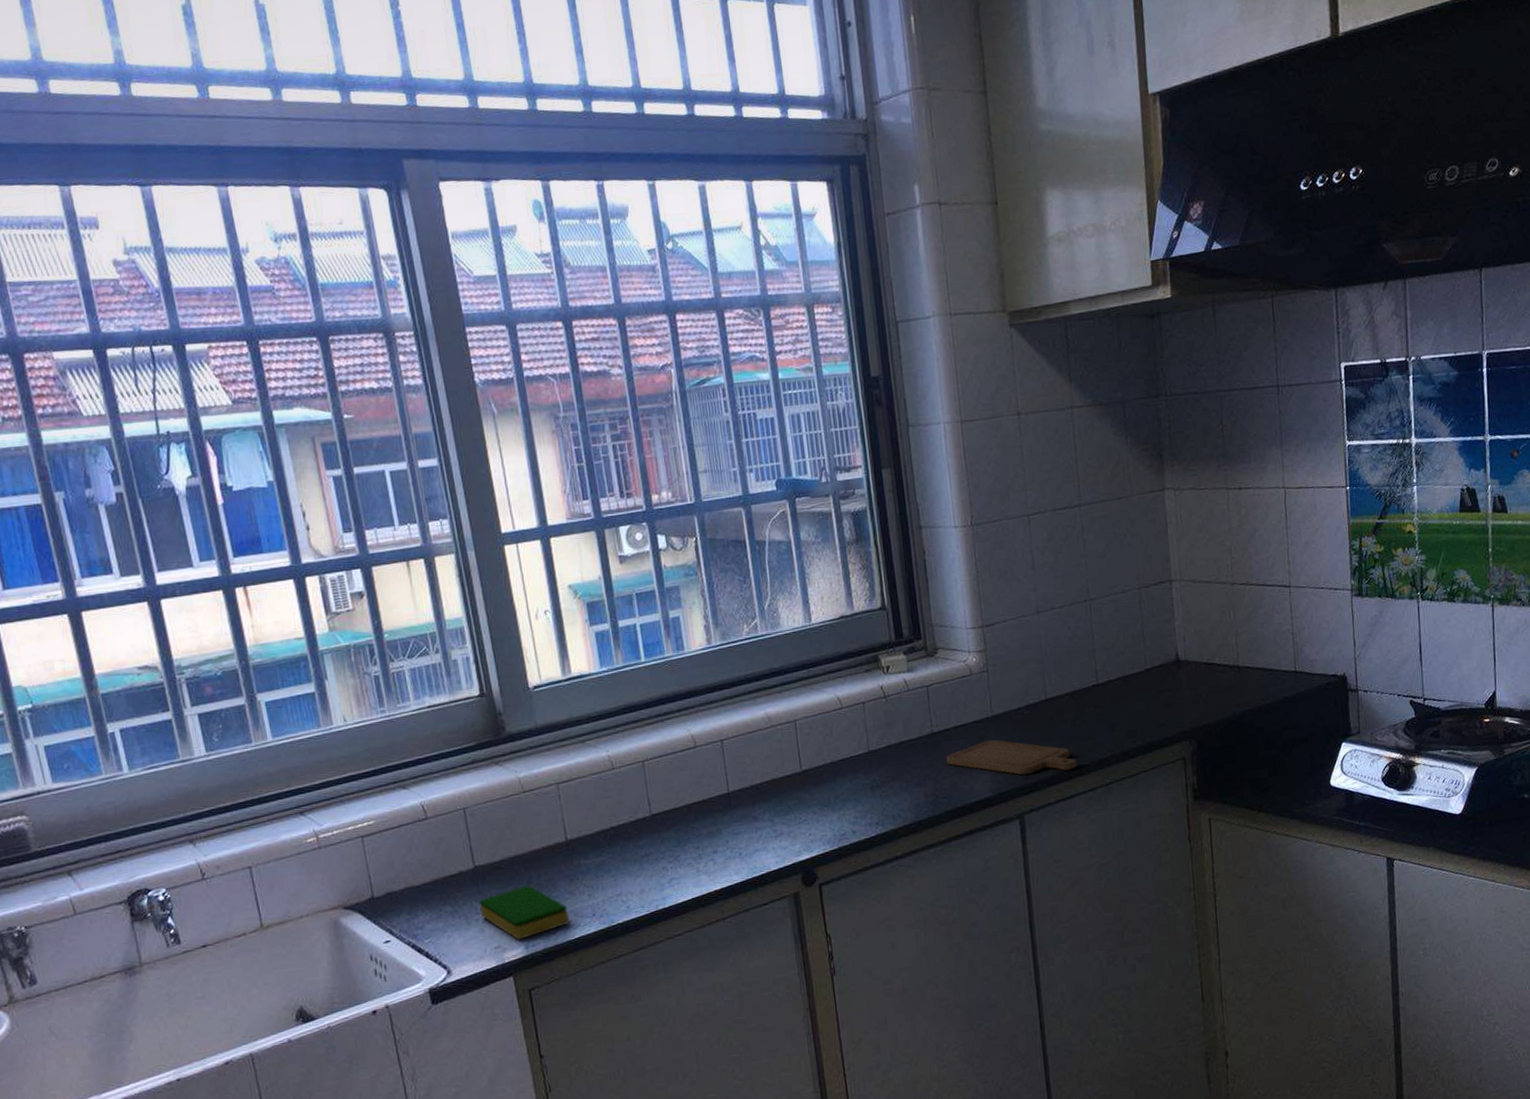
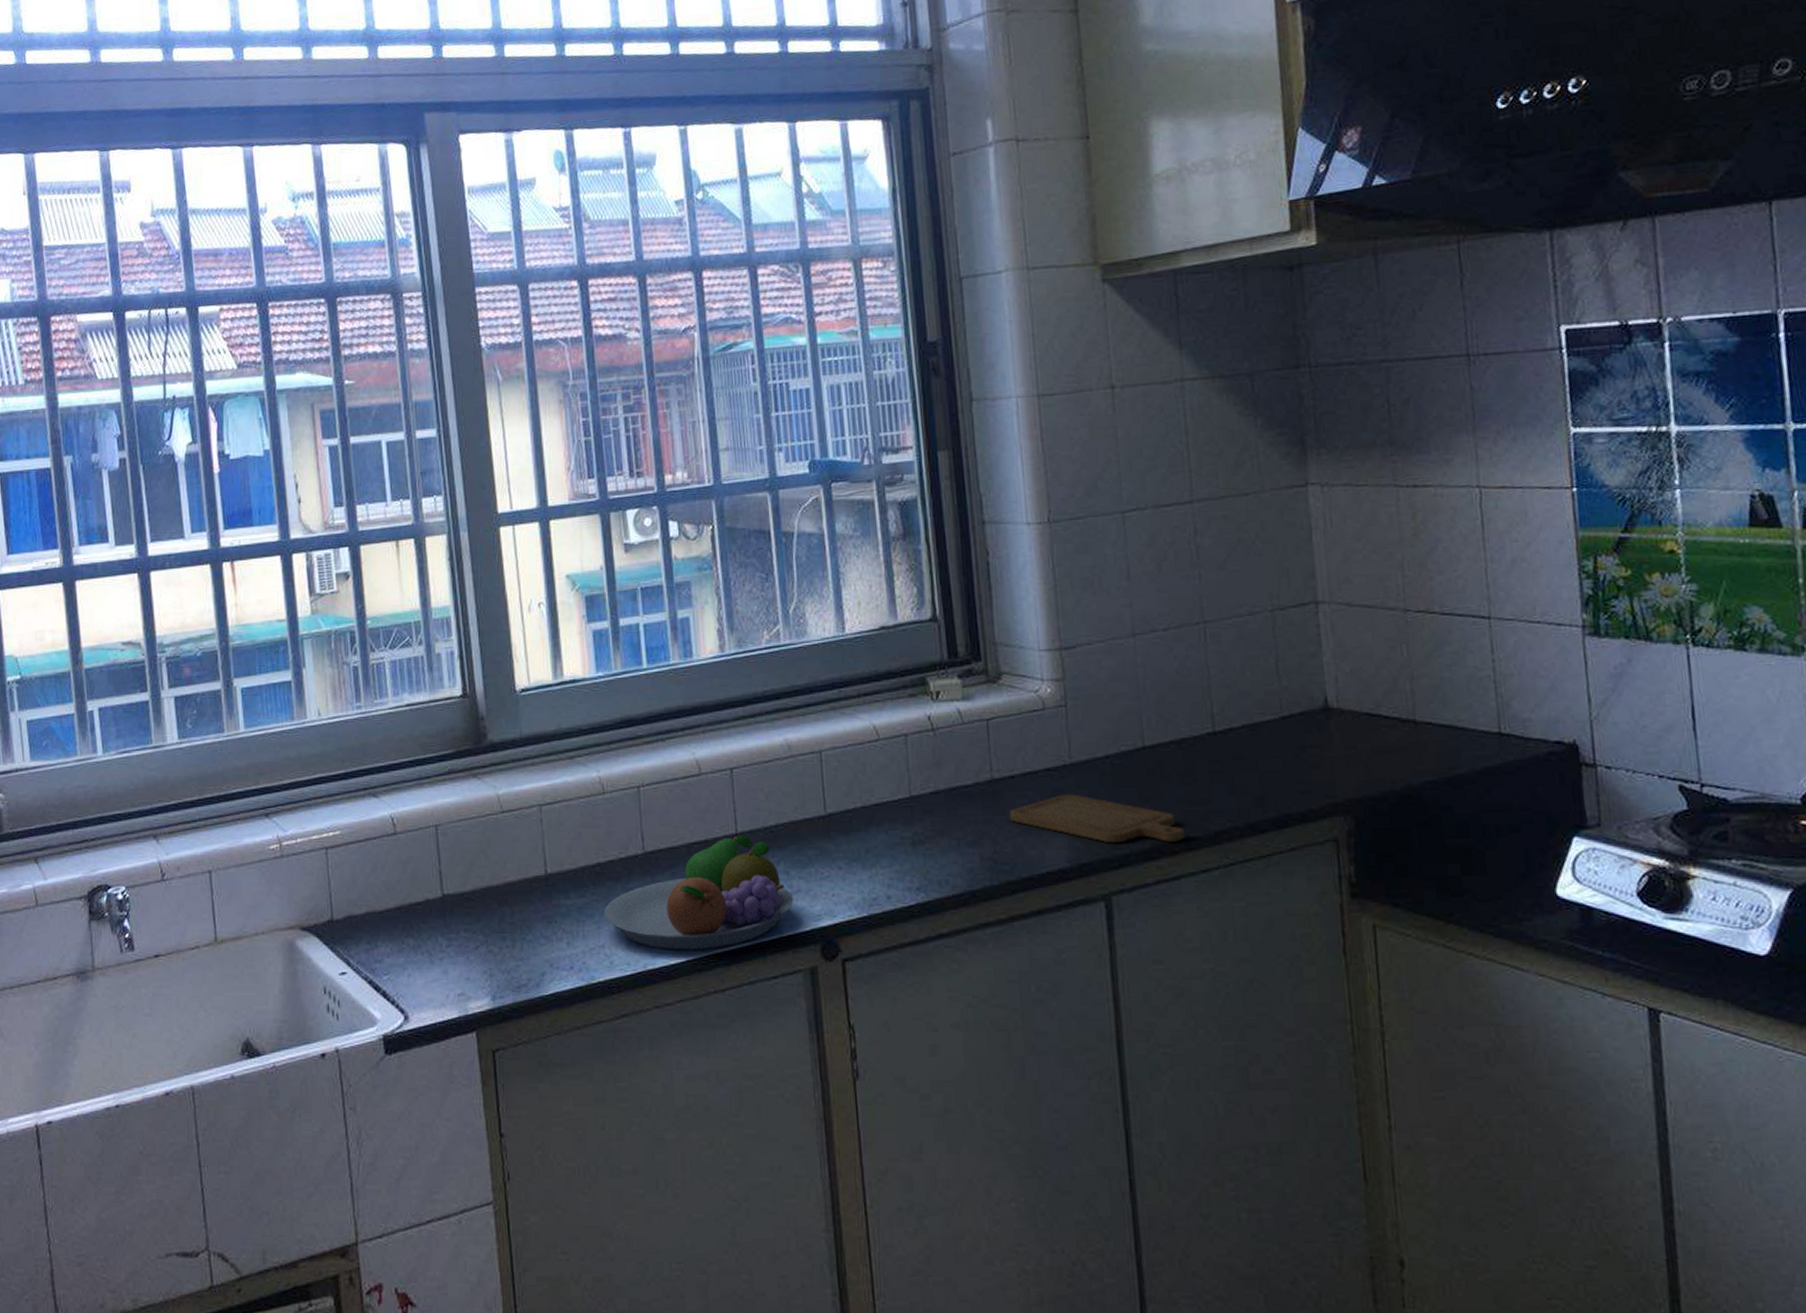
dish sponge: present [479,885,569,940] -> none [444,924,543,988]
fruit bowl: none [619,793,779,892] -> present [603,835,794,950]

